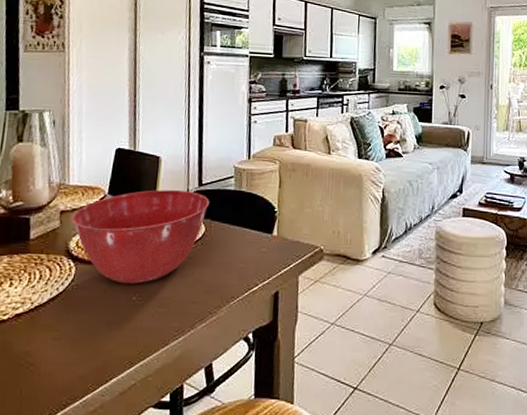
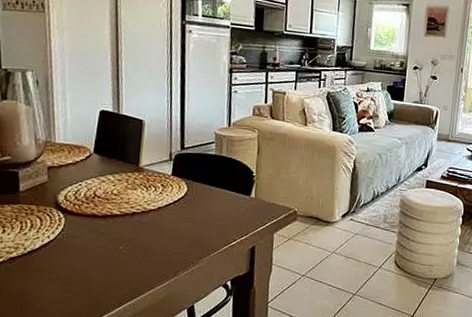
mixing bowl: present [72,190,209,284] -> none [59,151,191,235]

